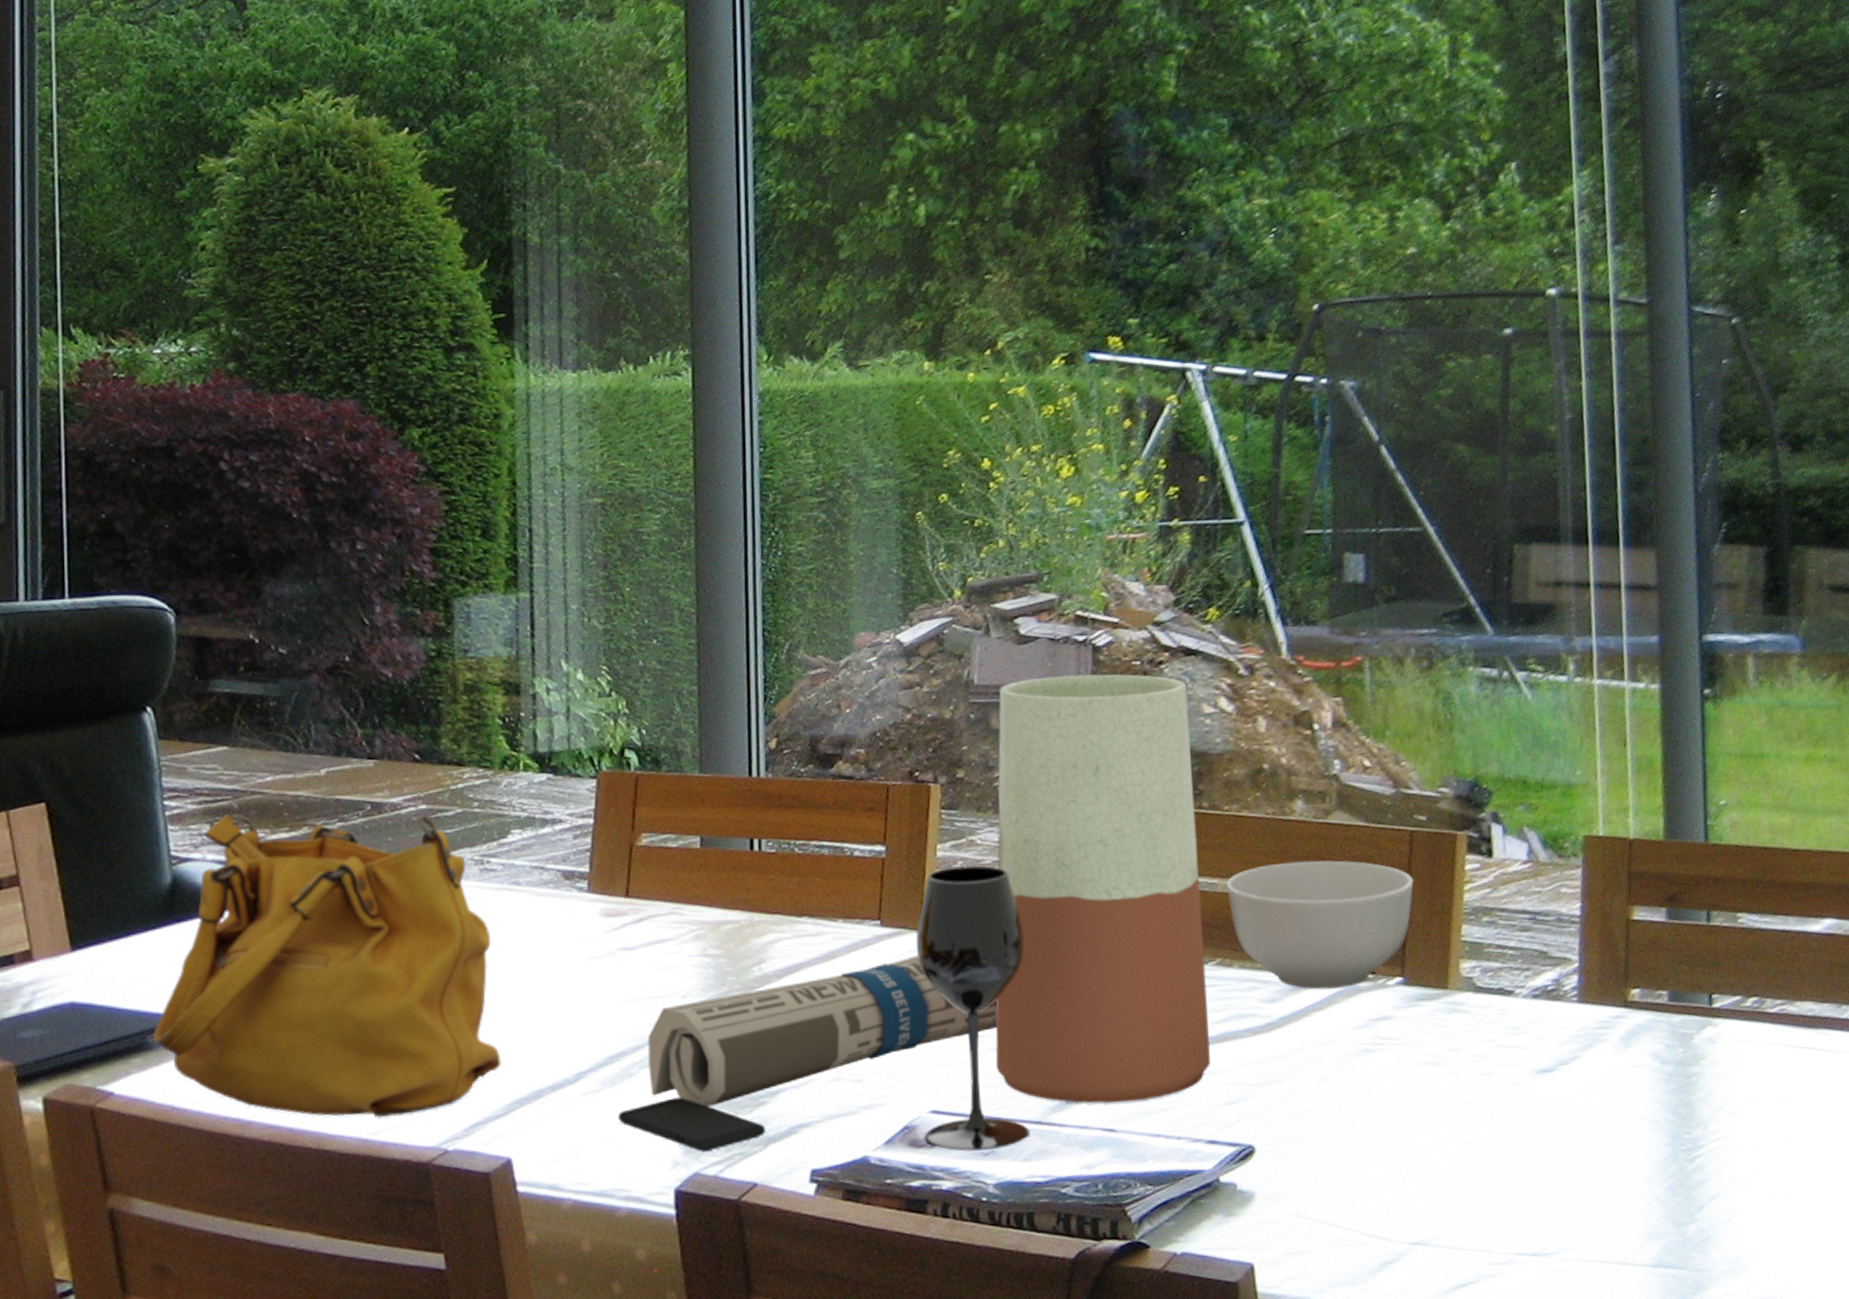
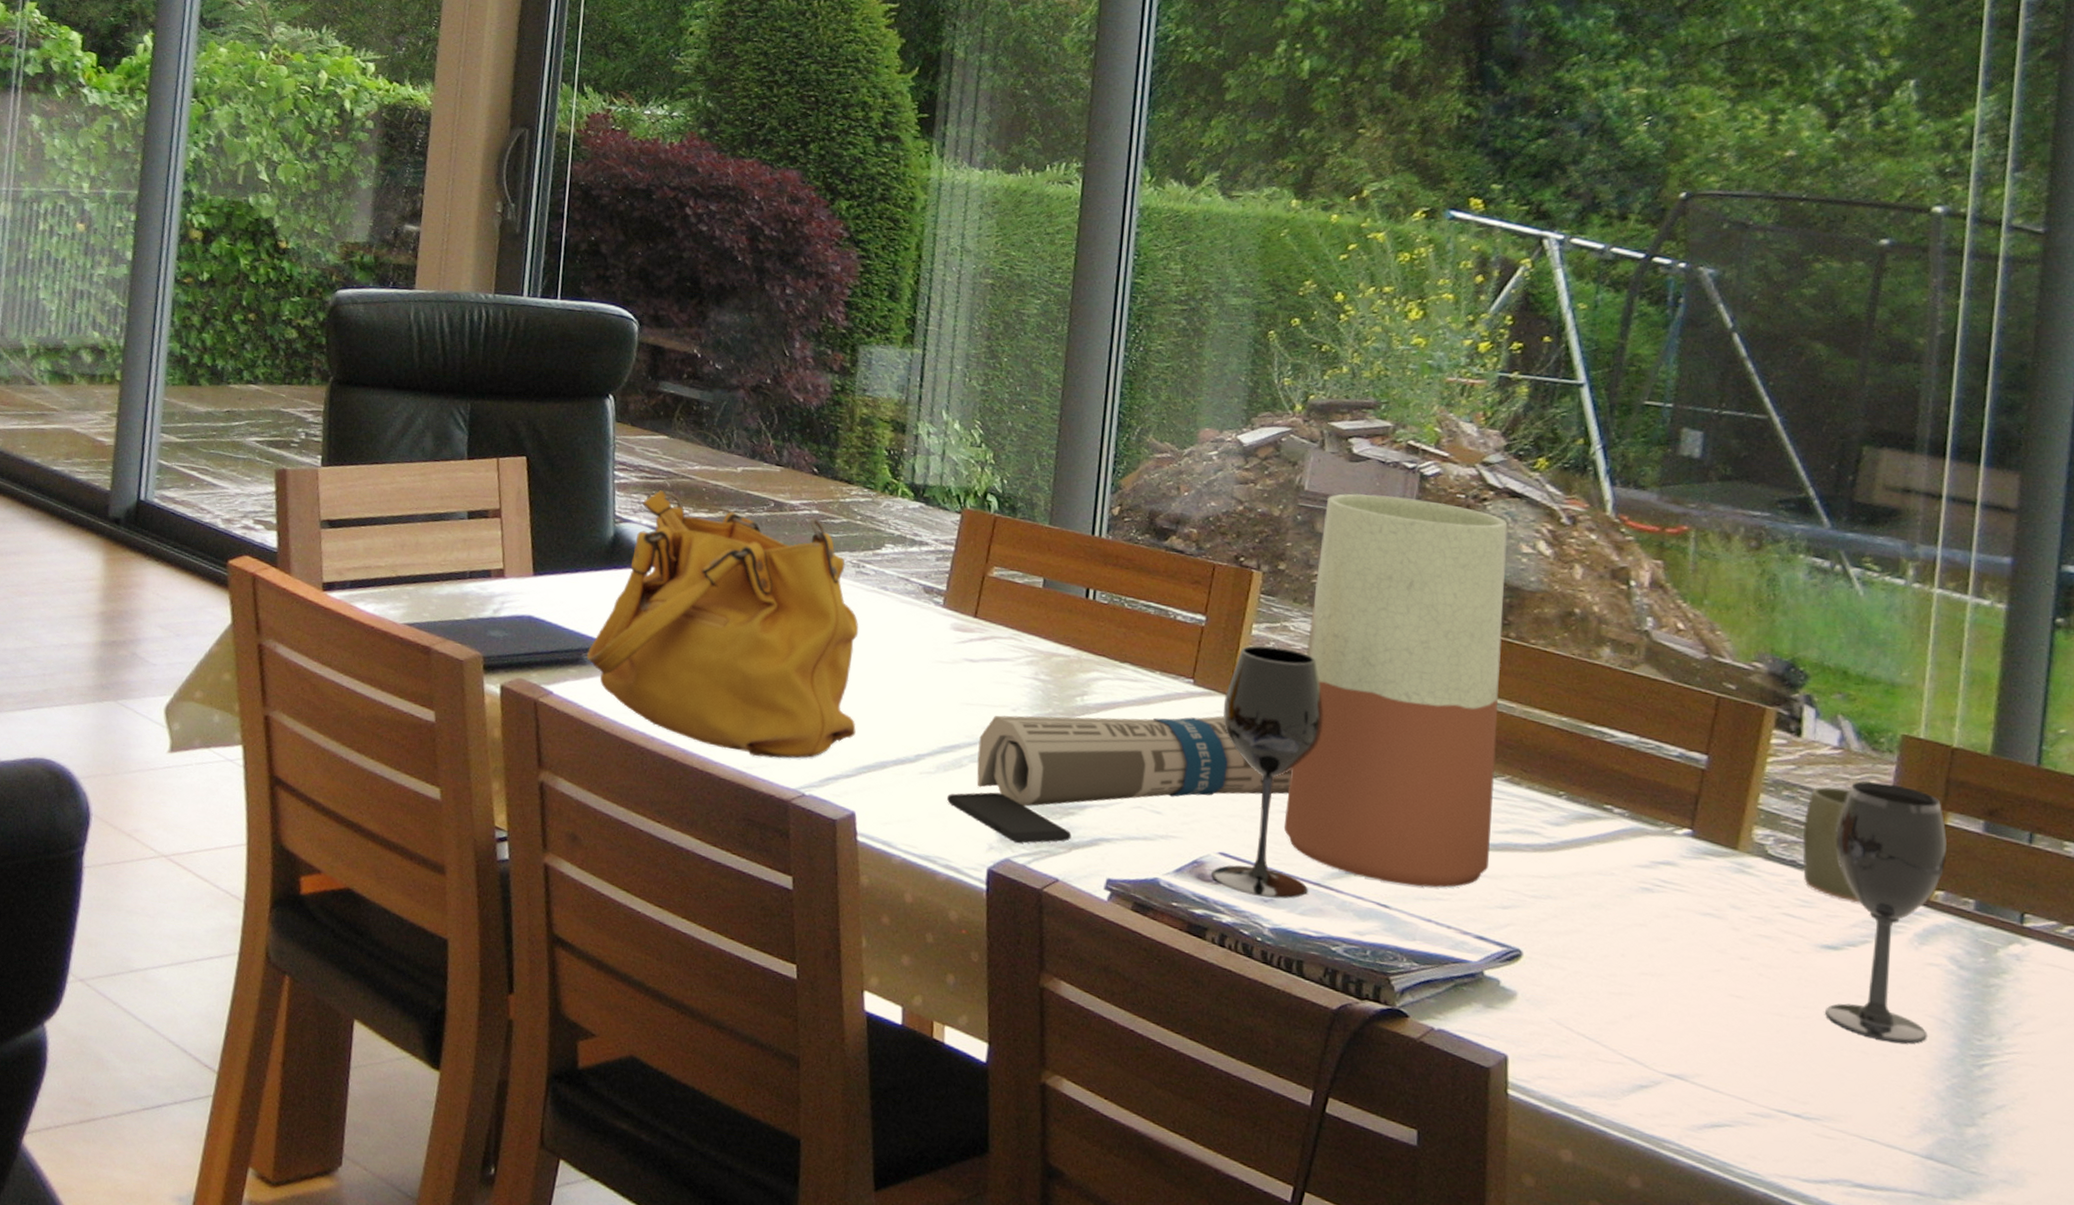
bowl: present [1226,860,1414,990] -> none [1524,700,1715,828]
mug: none [1505,902,1566,1019] -> present [1803,786,1860,903]
wine glass: none [1536,888,1642,1155] -> present [1825,781,1948,1043]

